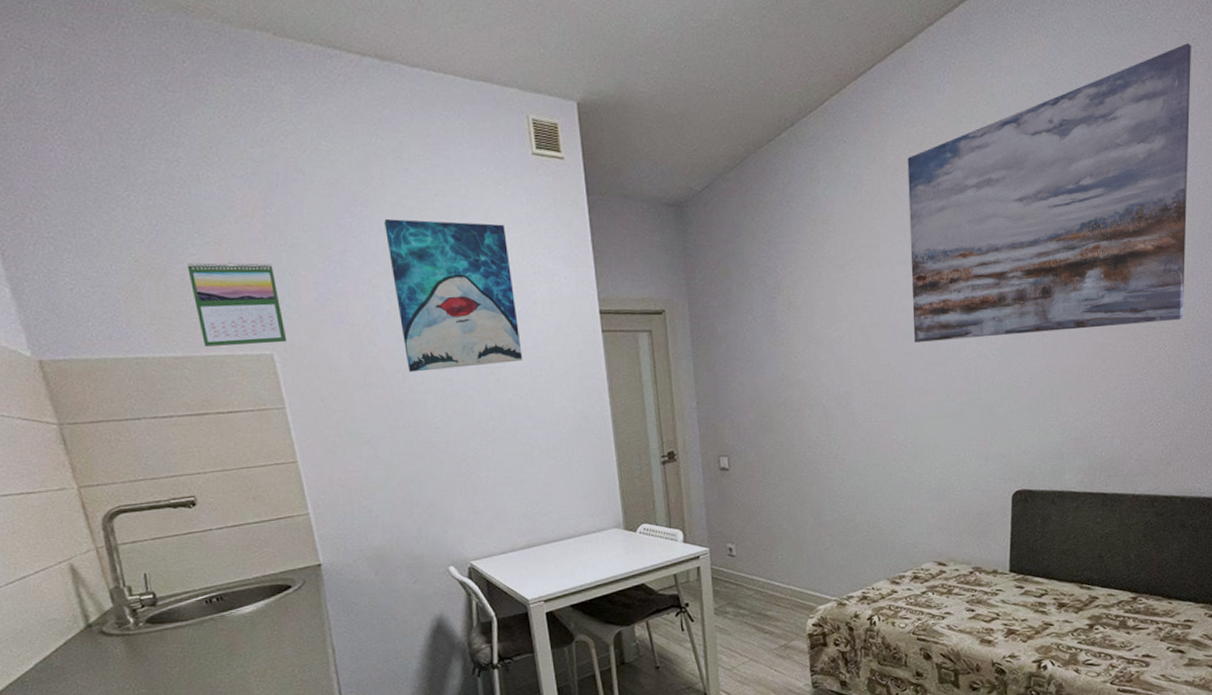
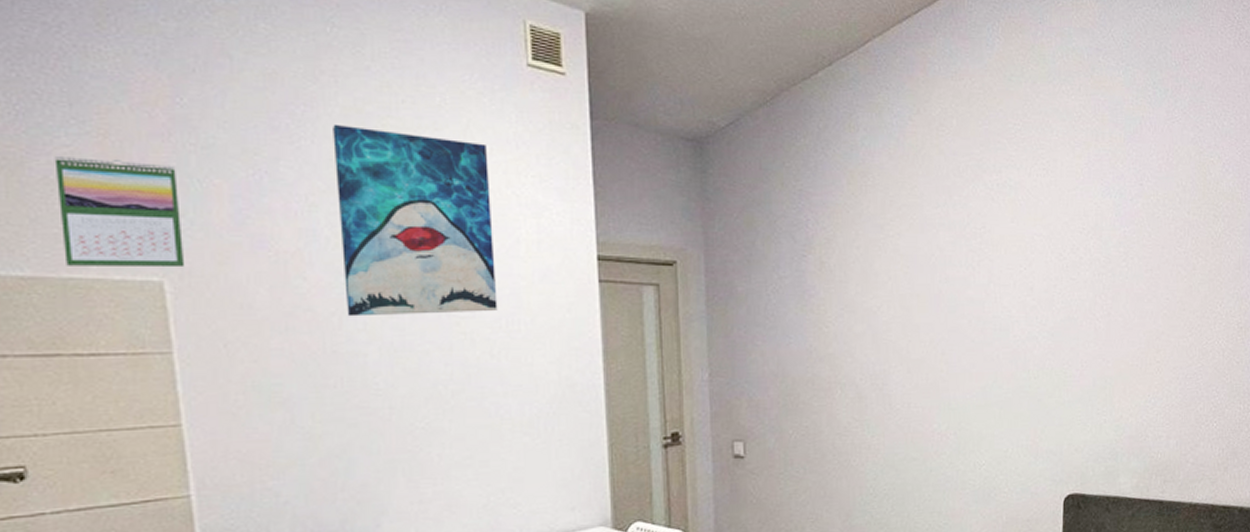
wall art: present [907,43,1191,342] -> none [954,25,1237,318]

